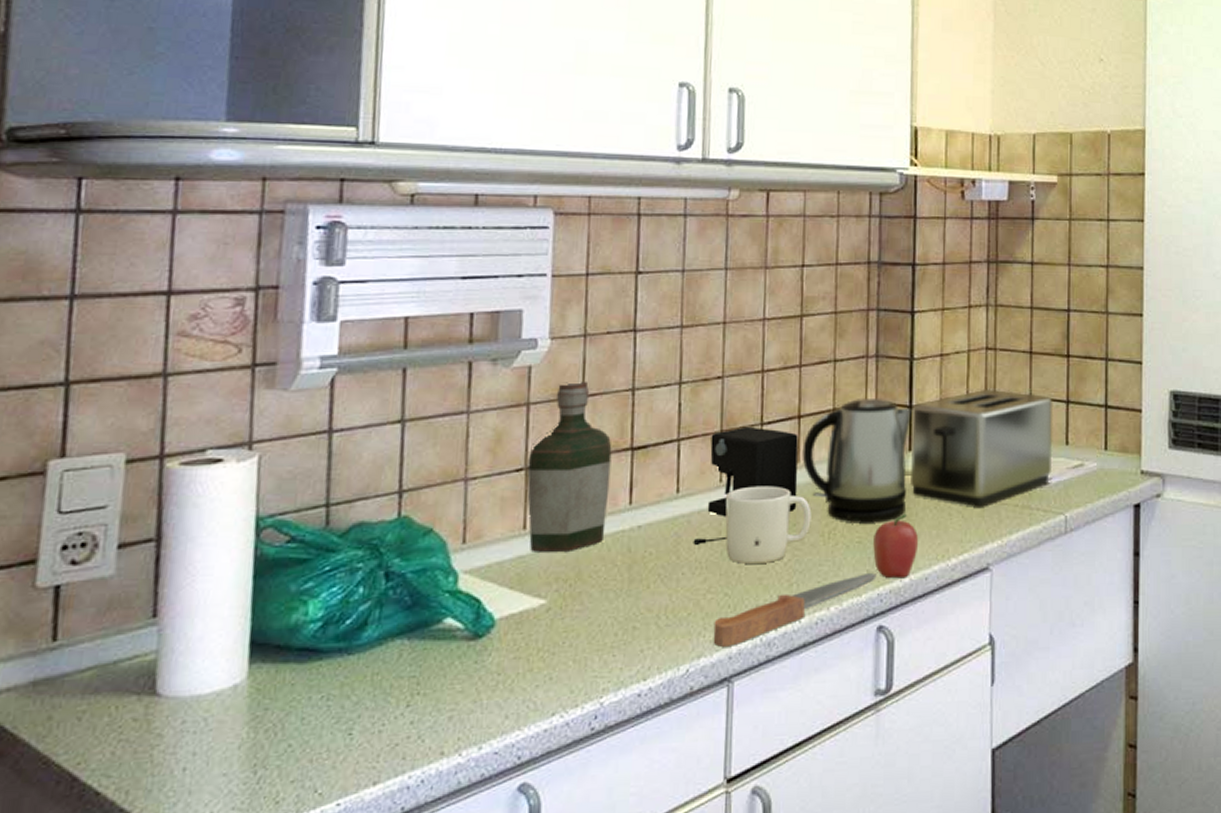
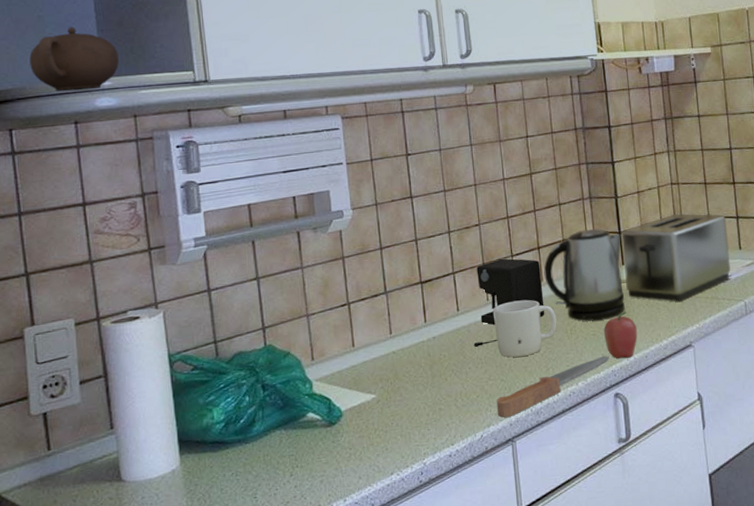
teapot: none [124,48,255,137] -> present [29,27,119,92]
bottle: present [527,382,612,554] -> none [349,238,410,363]

